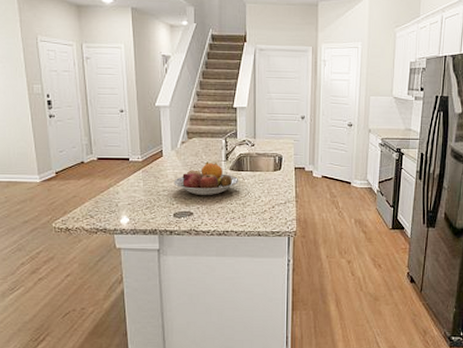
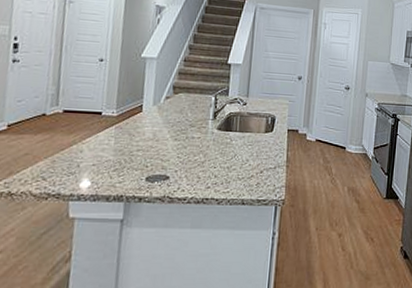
fruit bowl: present [174,161,239,196] -> none [151,119,226,158]

